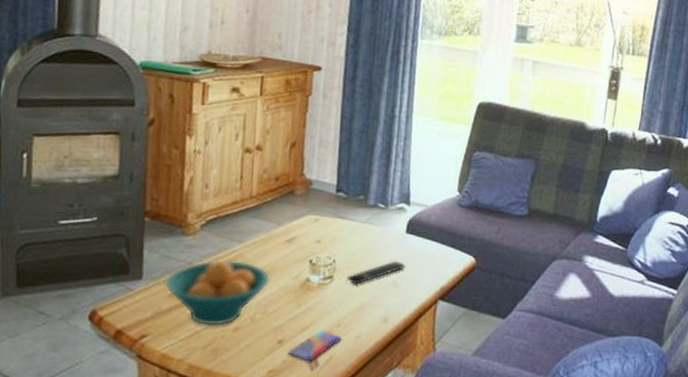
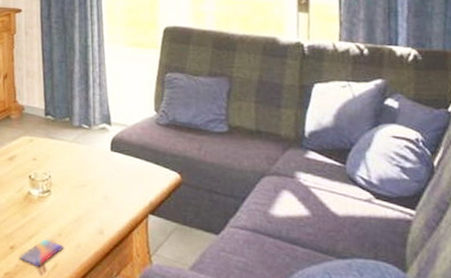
remote control: present [347,260,406,285] -> none [62,176,114,198]

